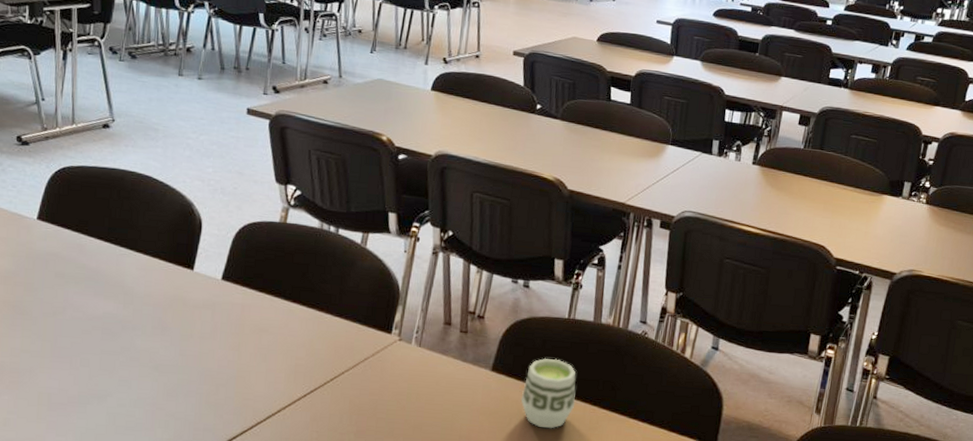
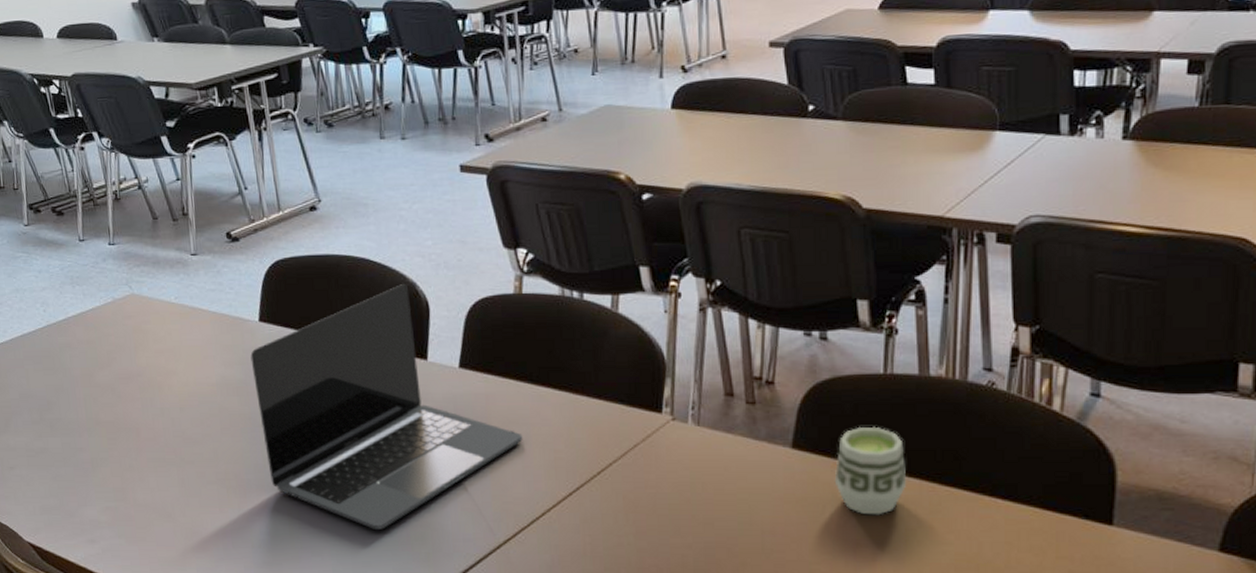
laptop: none [23,202,270,416] -> present [250,284,523,530]

